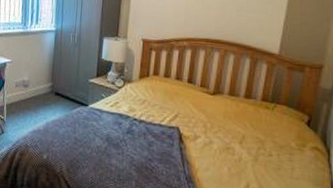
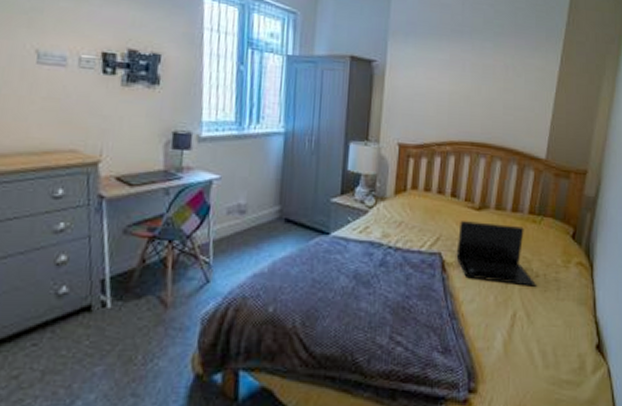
laptop: none [192,103,269,164] -> present [456,221,536,287]

